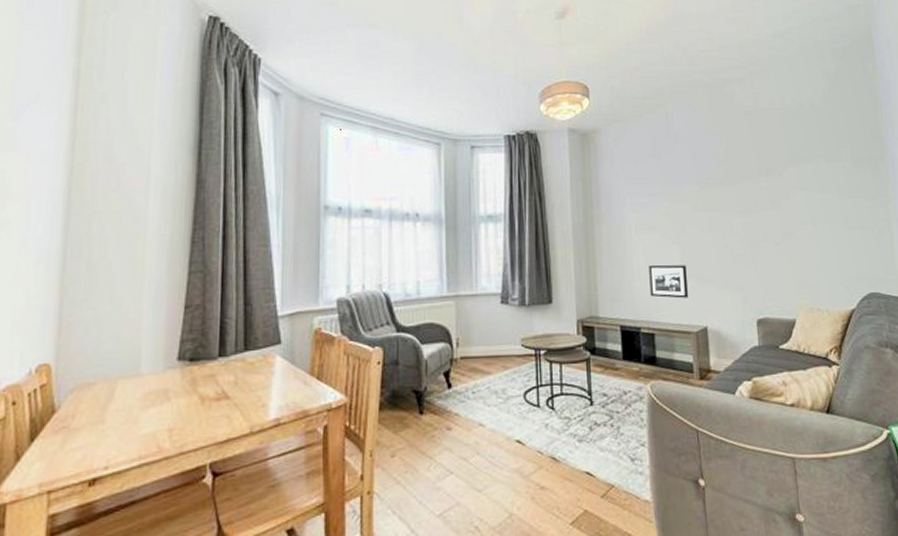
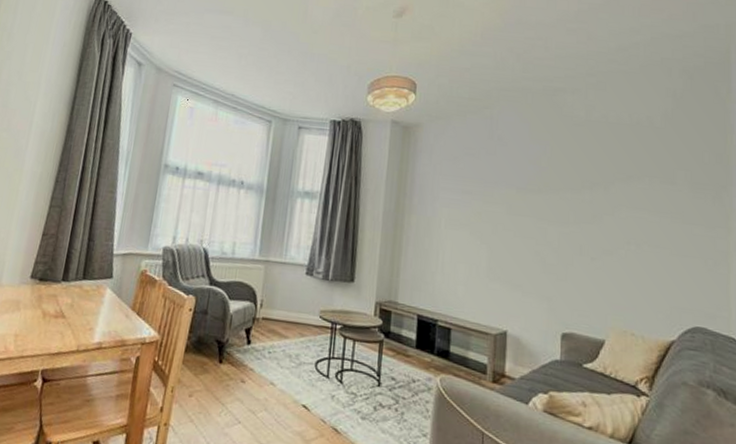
picture frame: present [649,264,688,299] -> none [452,260,492,299]

